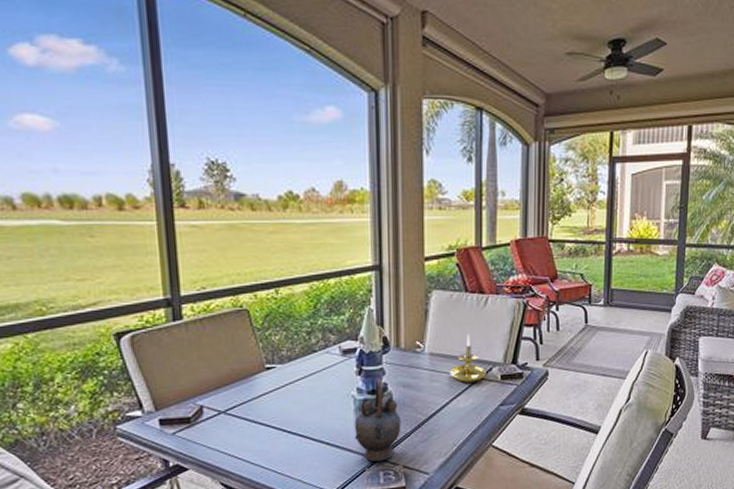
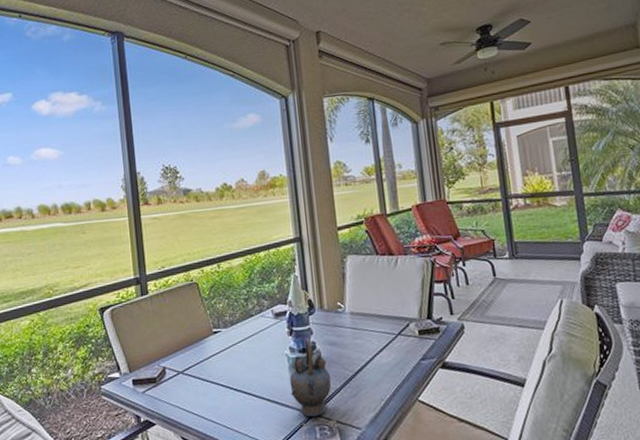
candle holder: present [450,333,486,383] -> none [370,292,404,339]

